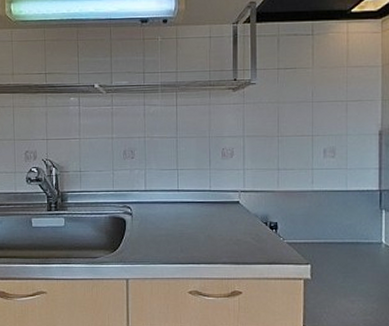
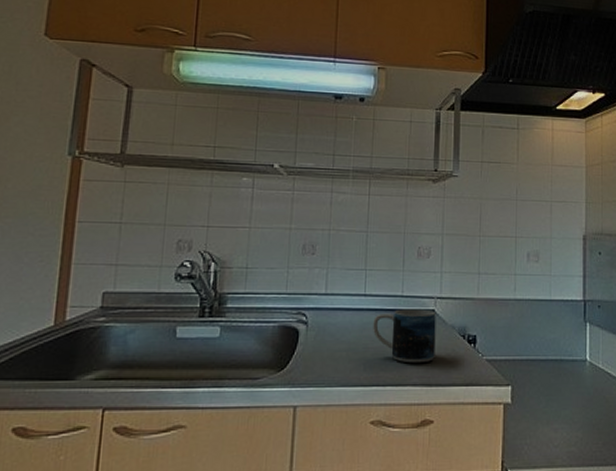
mug: none [186,201,241,246] -> present [373,309,436,364]

